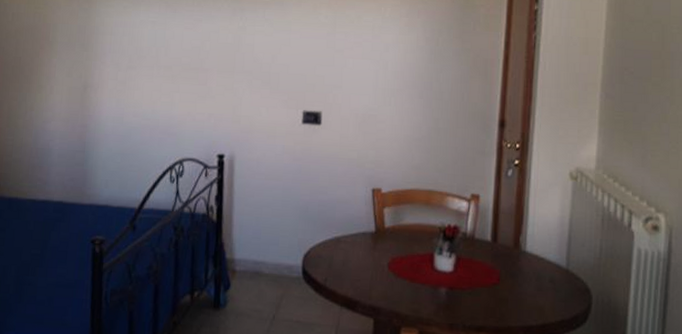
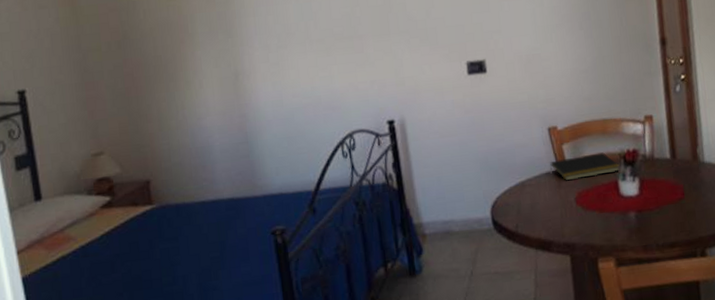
notepad: none [368,222,438,245] -> present [550,152,621,181]

